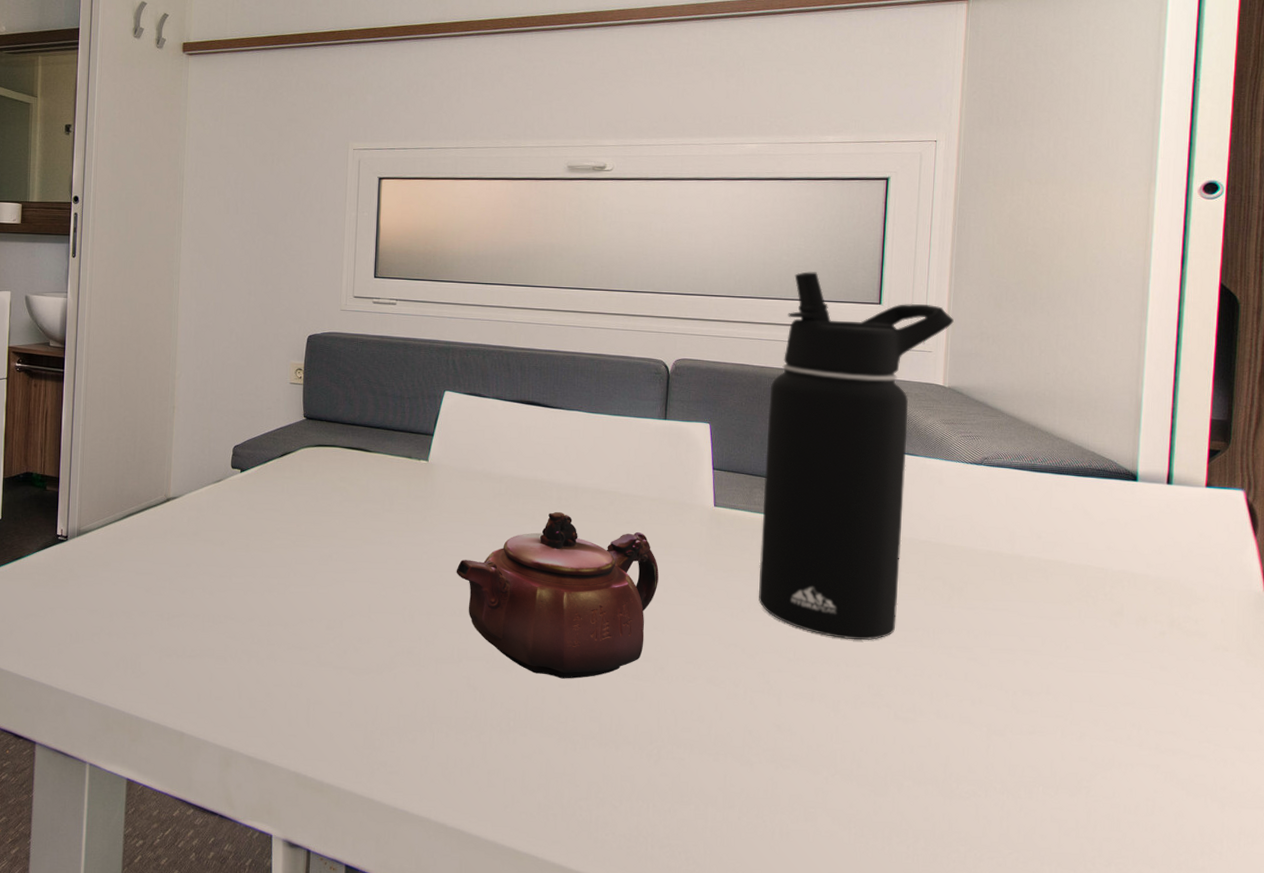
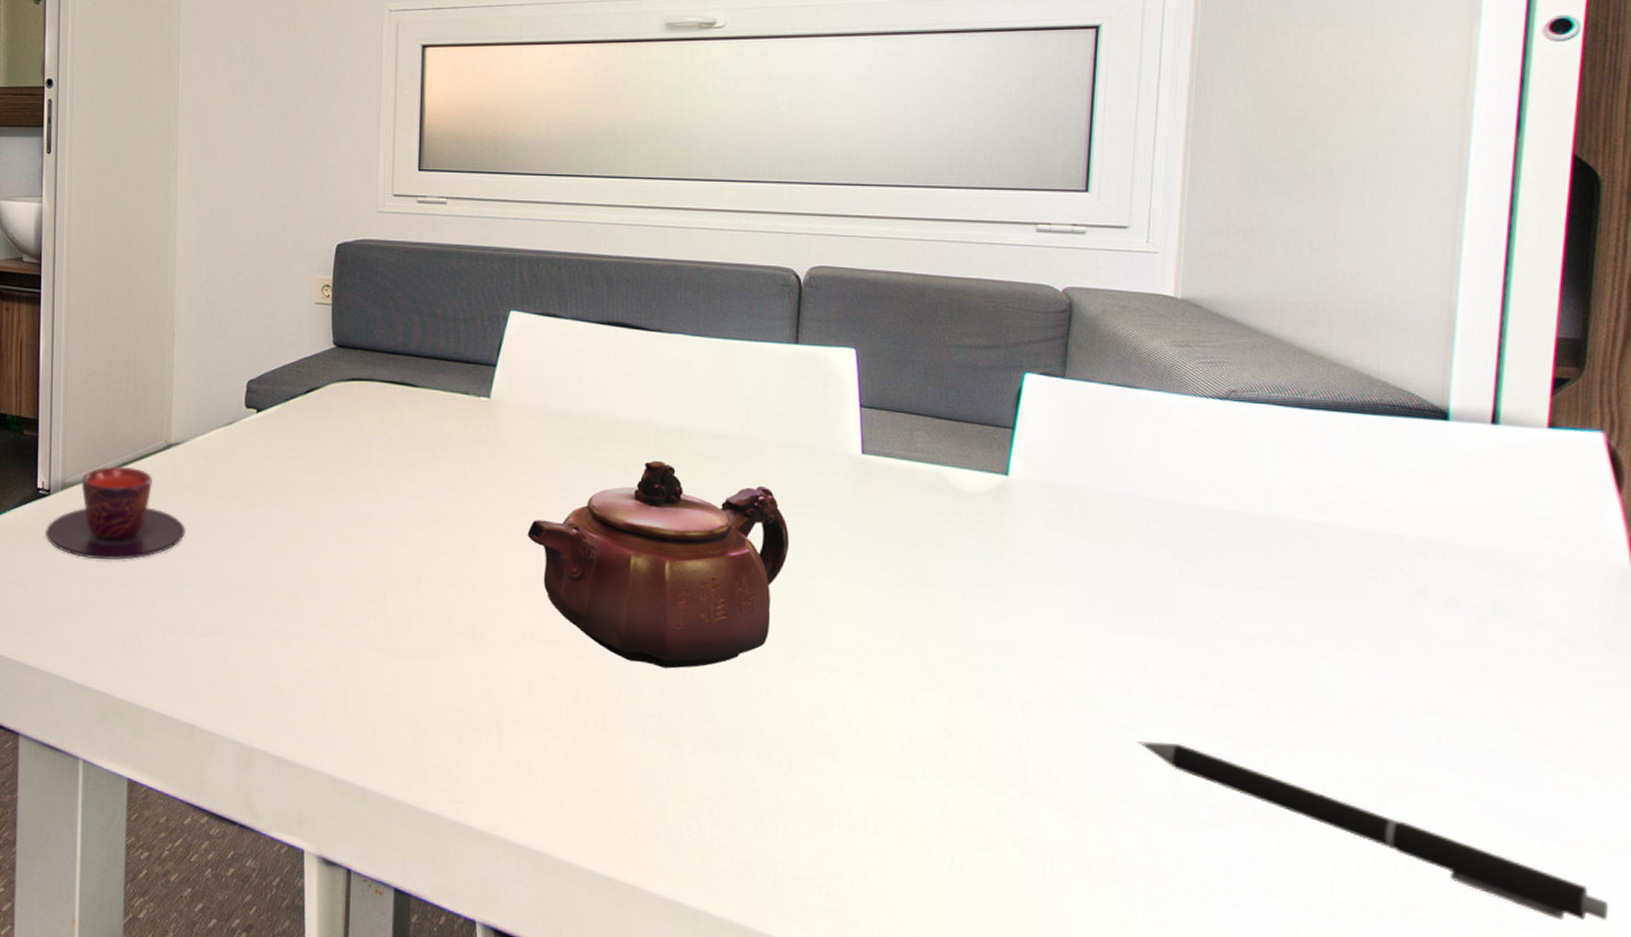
teacup: none [63,517,181,595] -> present [46,467,187,561]
water bottle: present [759,271,954,641] -> none [922,151,1189,626]
pen: none [918,730,1253,862] -> present [1137,741,1609,920]

